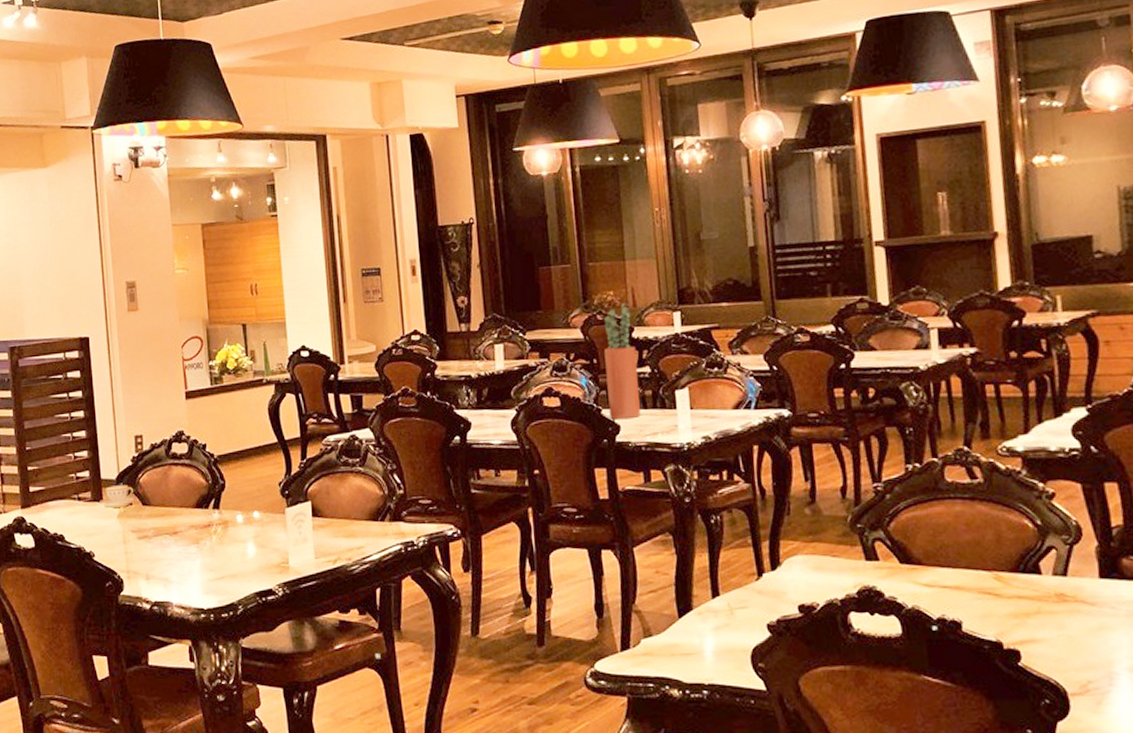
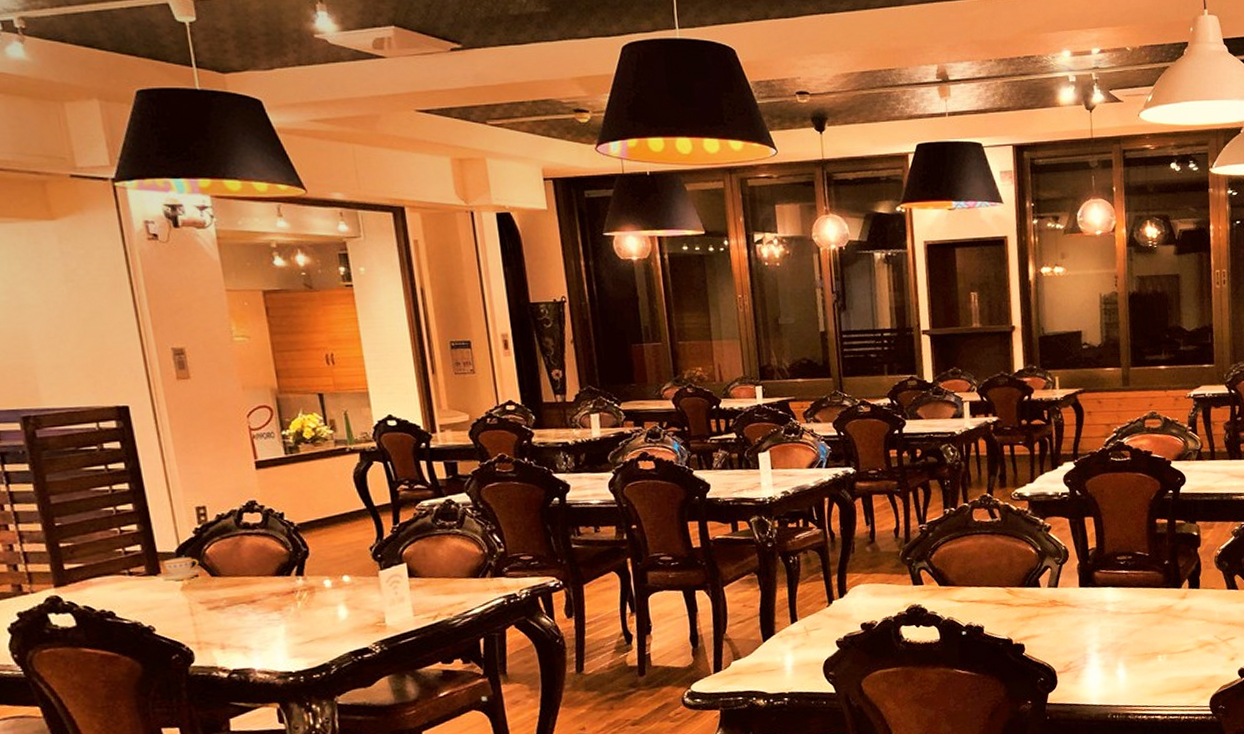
vase: present [604,299,641,420] -> none [693,374,728,480]

